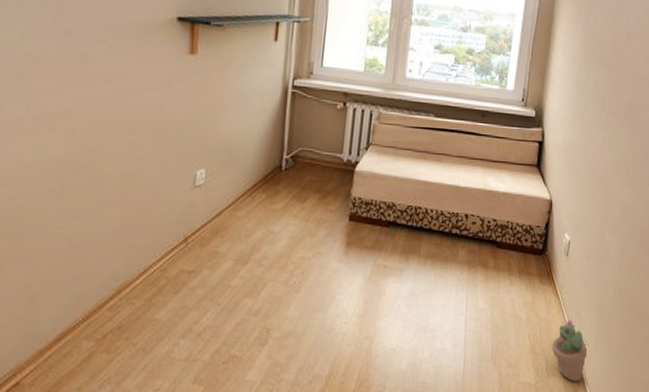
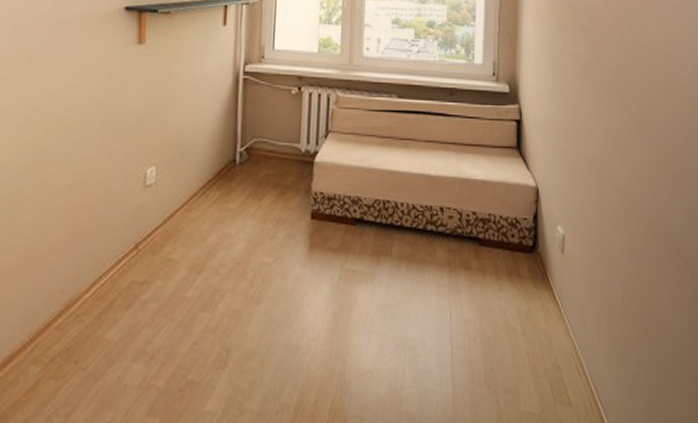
decorative plant: present [552,319,588,382] -> none [556,331,600,411]

